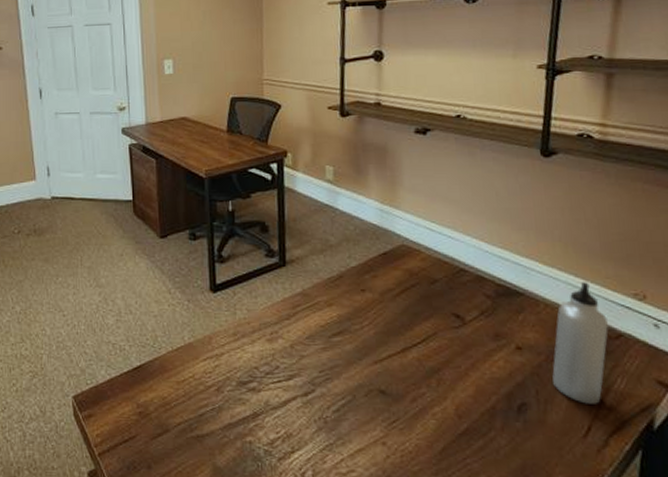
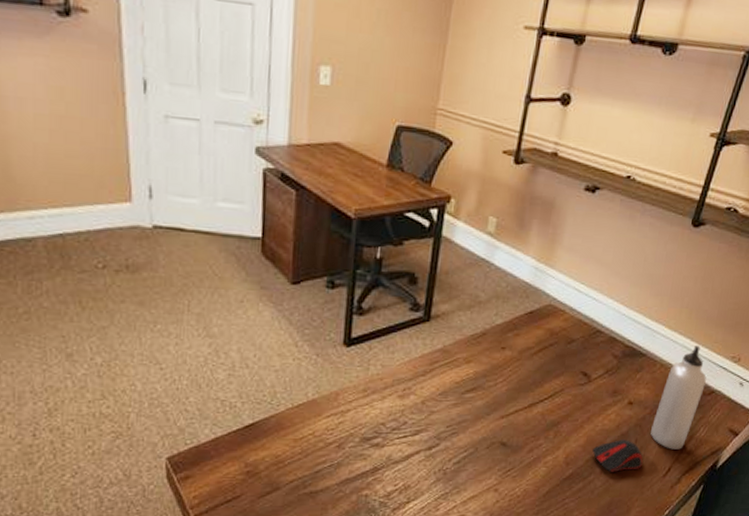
computer mouse: none [486,390,552,429] -> present [592,440,643,472]

